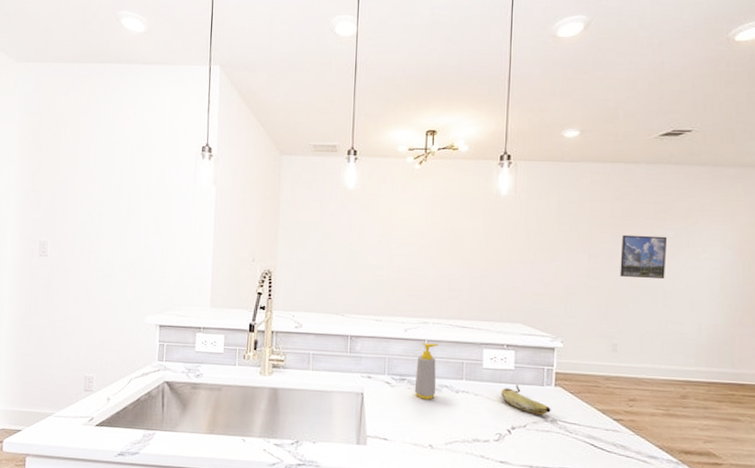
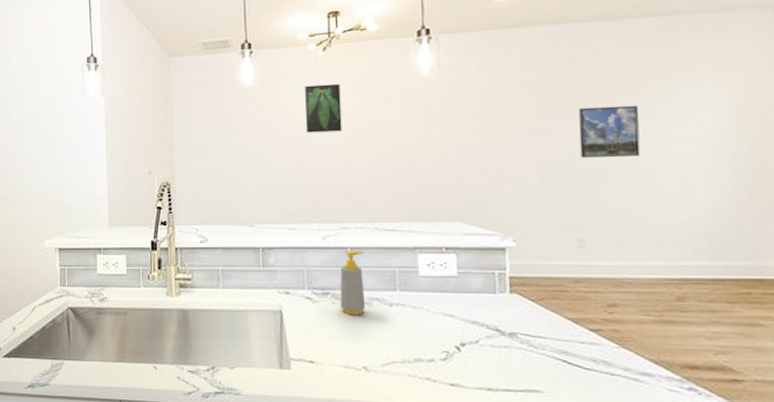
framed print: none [399,193,432,238] -> present [305,83,342,133]
fruit: present [501,385,551,415] -> none [443,293,508,328]

